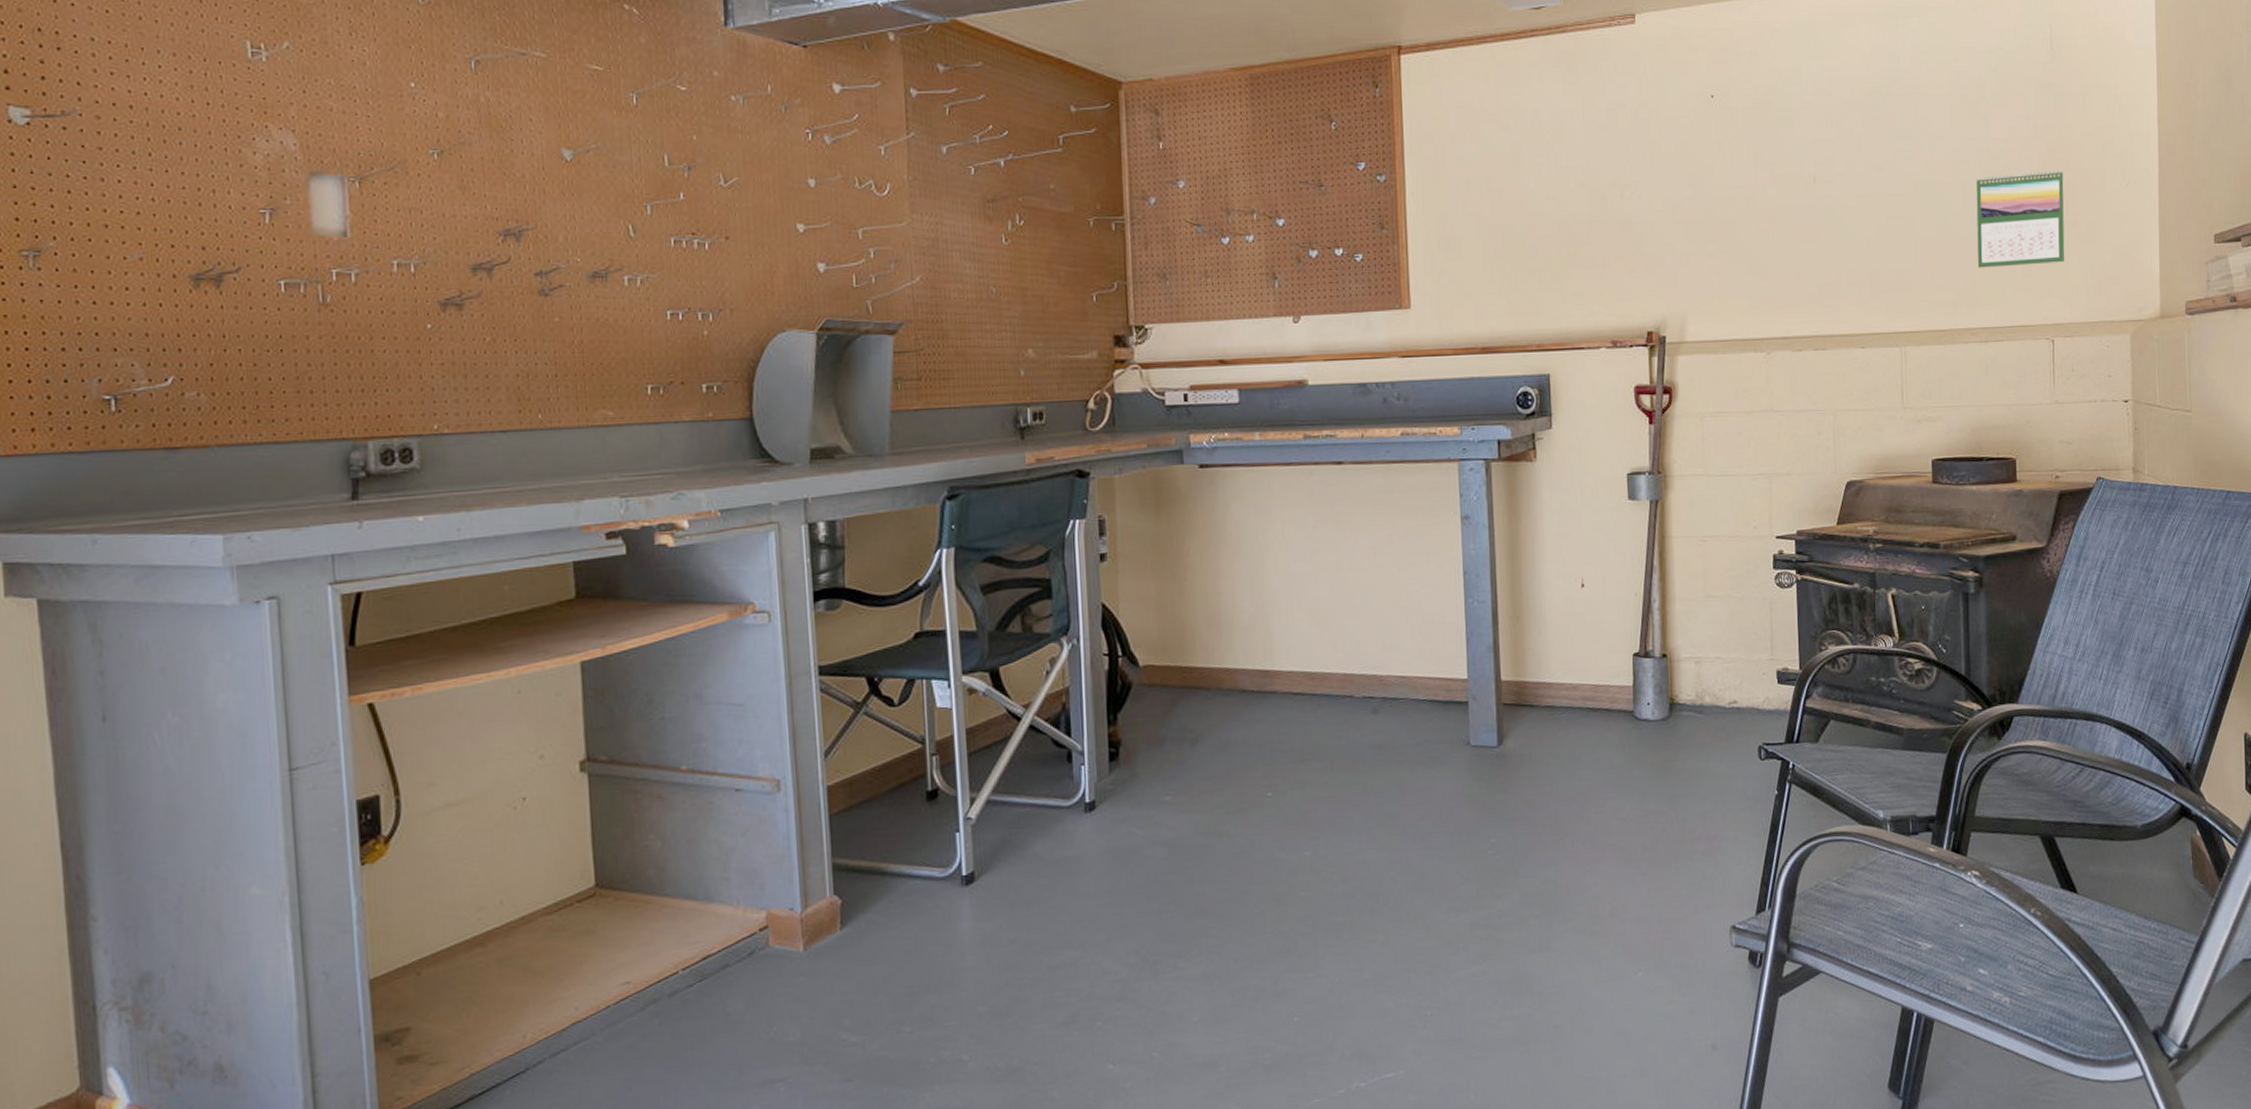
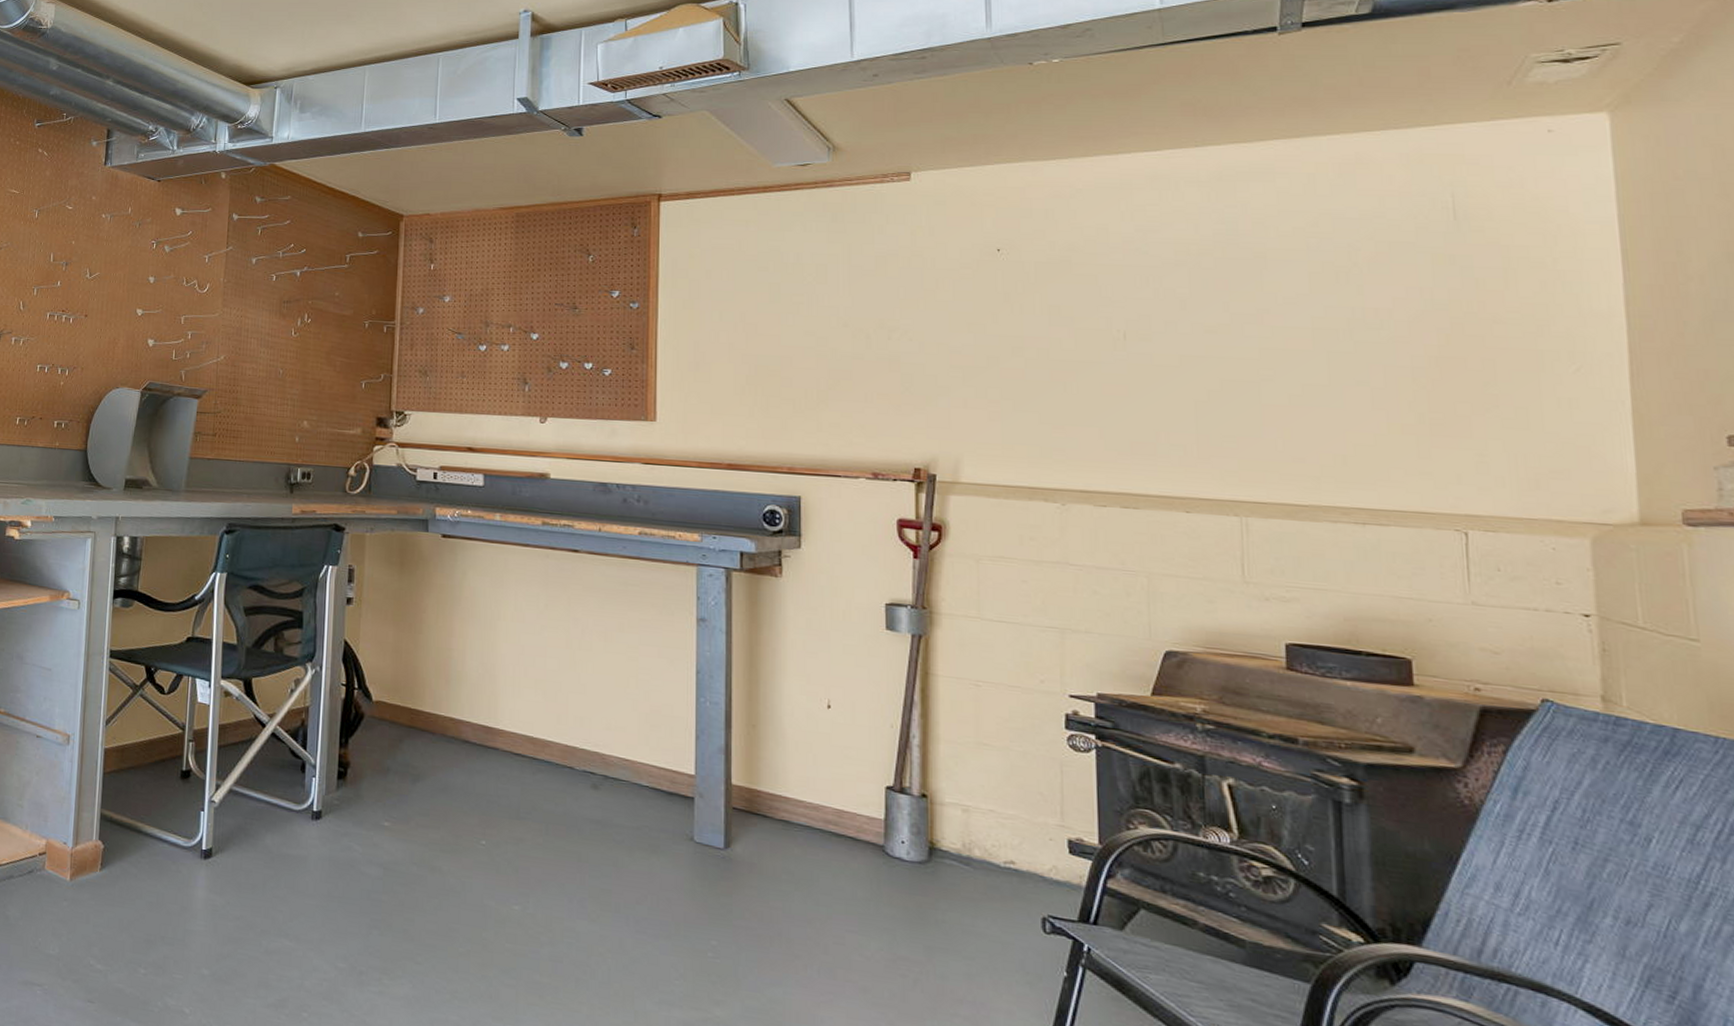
calendar: present [1976,169,2065,268] -> none [1346,345,1483,448]

